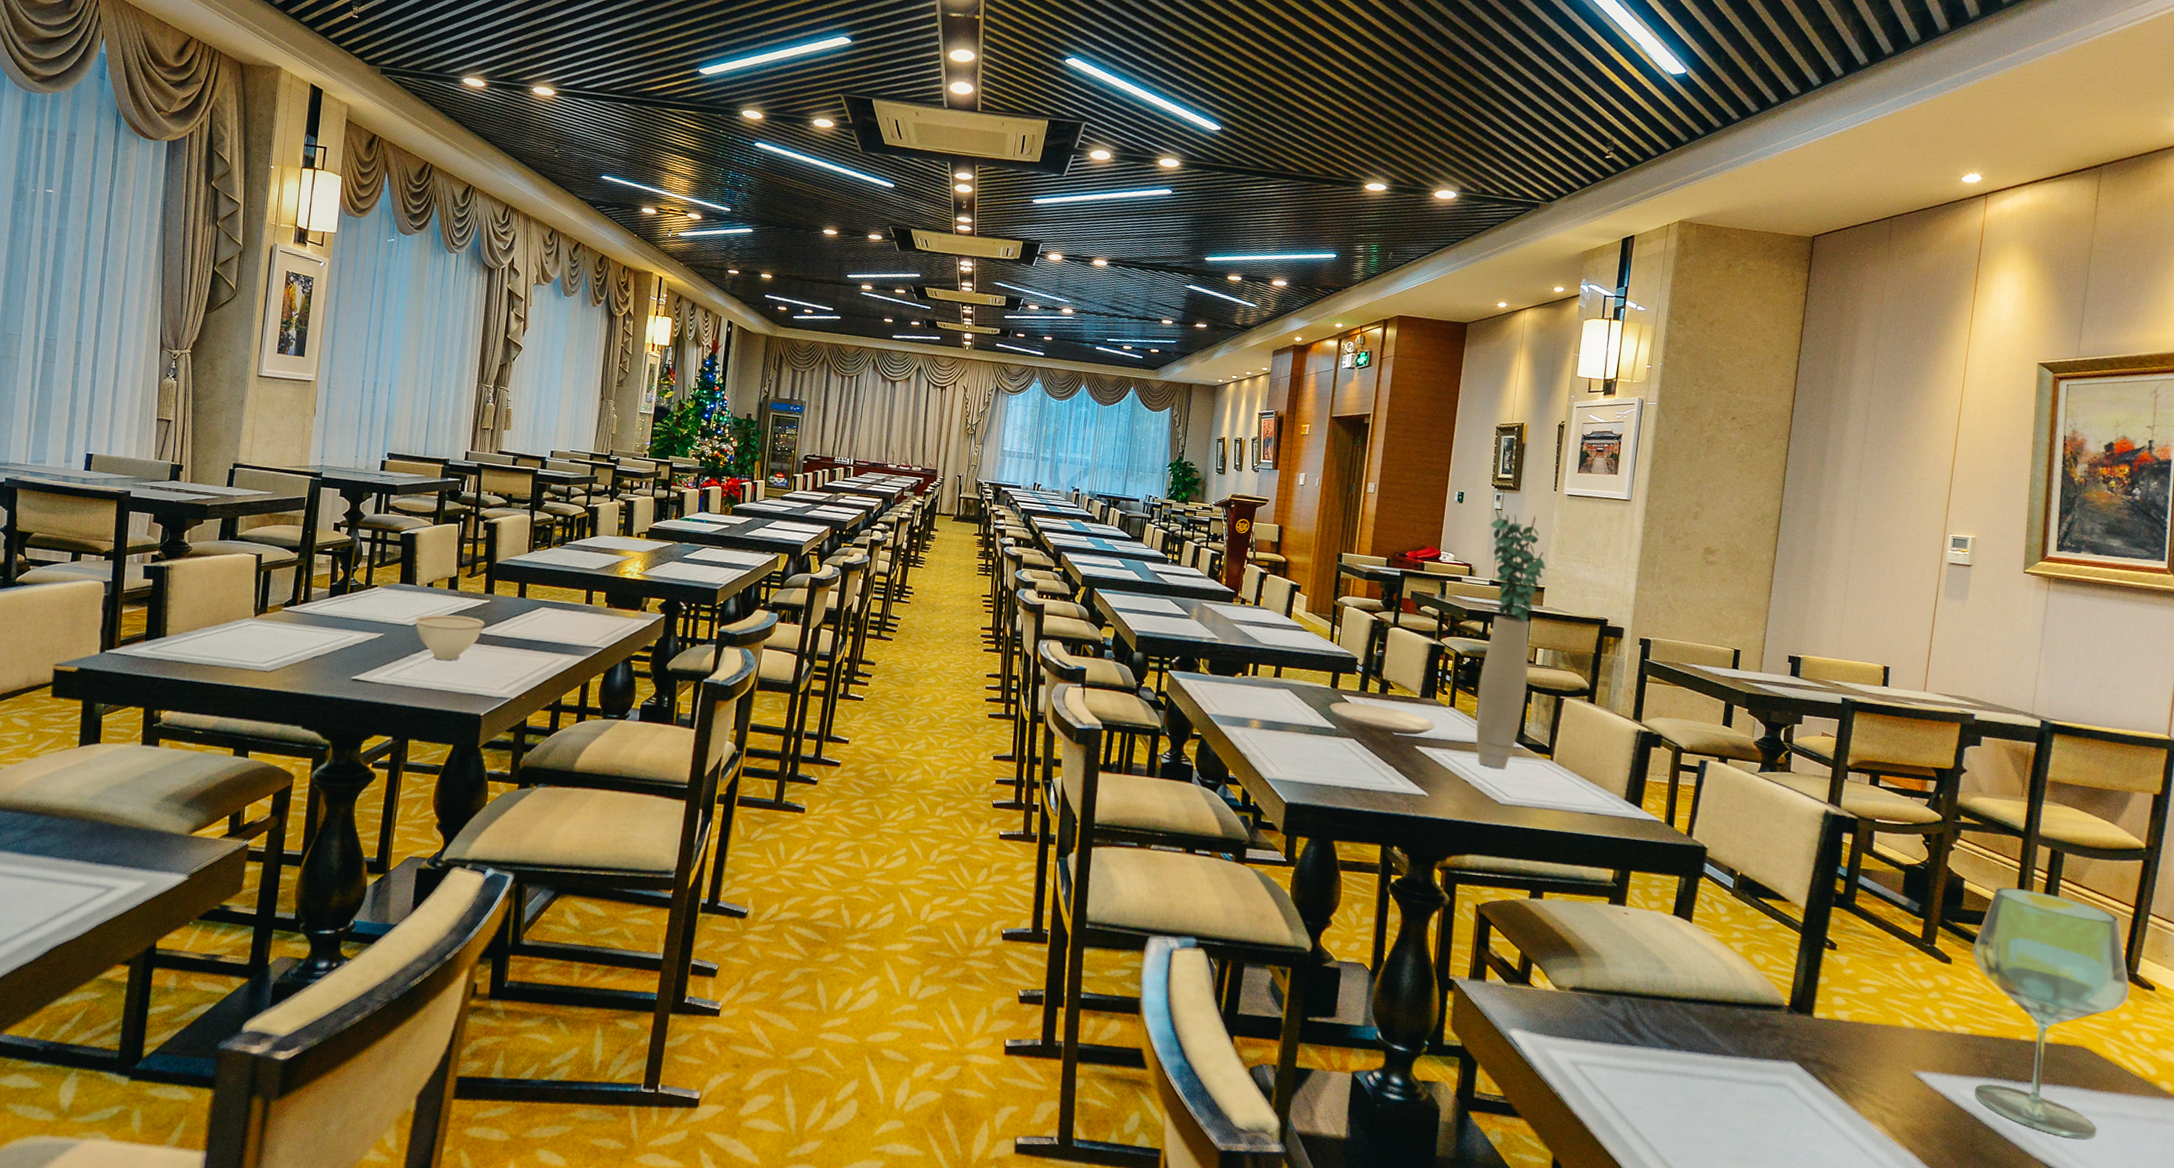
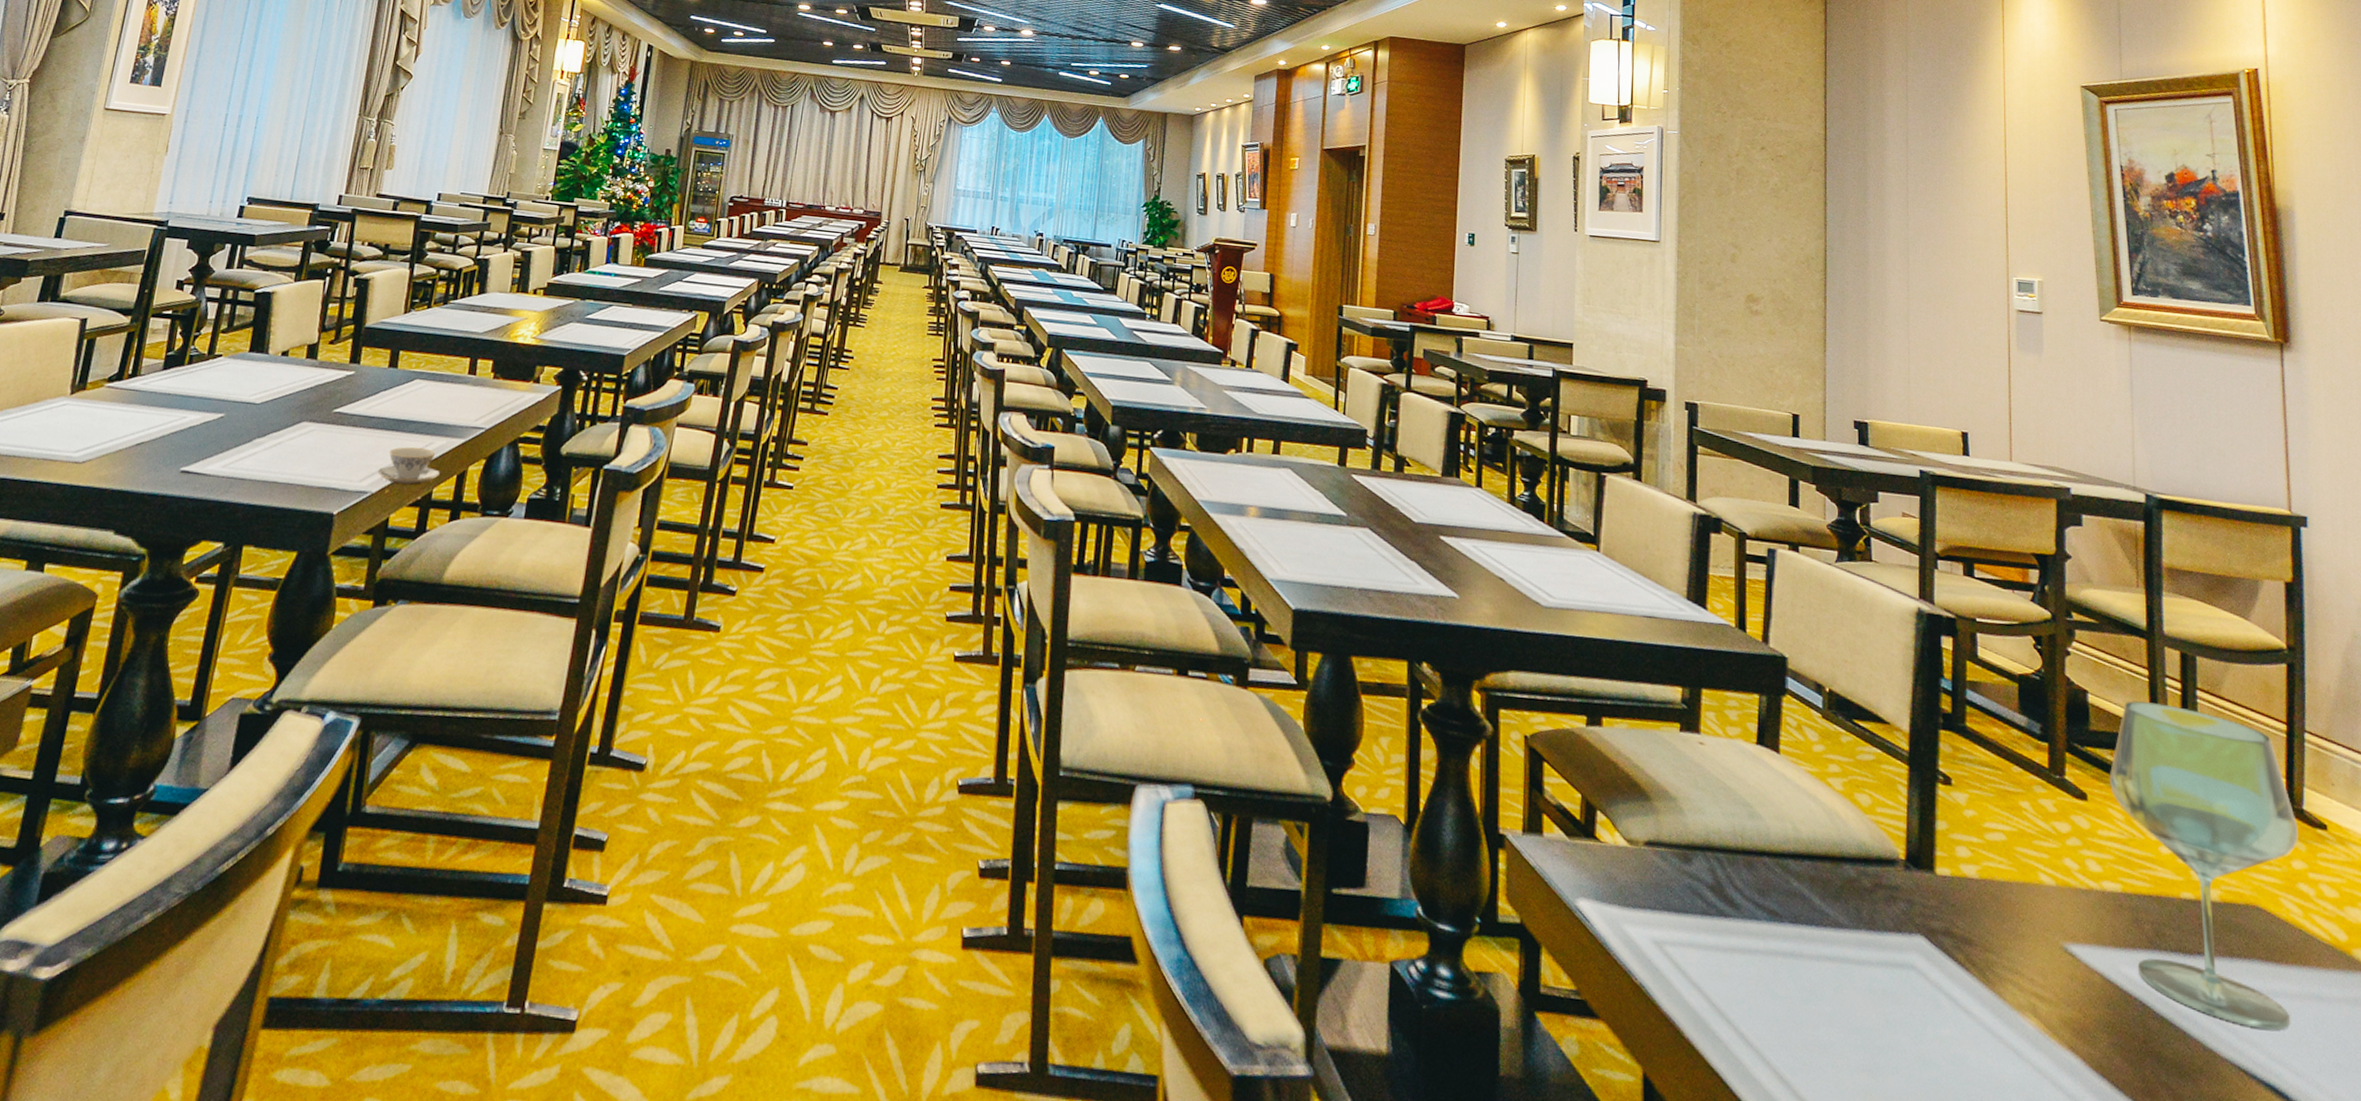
bowl: present [414,614,485,661] -> none [263,389,347,446]
teacup: none [515,662,567,693] -> present [377,447,440,486]
plate: present [1329,702,1435,735] -> none [1337,483,1461,523]
vase: present [1475,507,1546,769] -> none [1506,250,1572,563]

